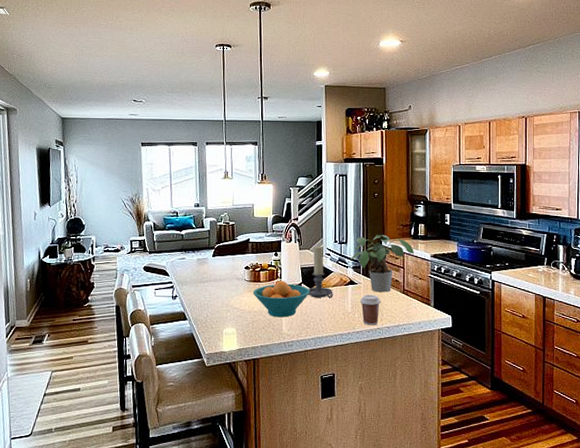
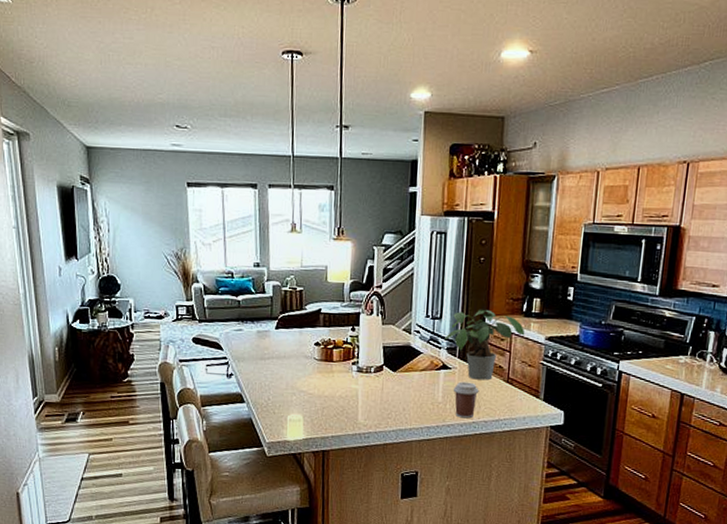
fruit bowl: present [252,280,310,318] -> none [323,360,394,405]
candle holder: present [308,246,333,299] -> none [391,320,421,385]

